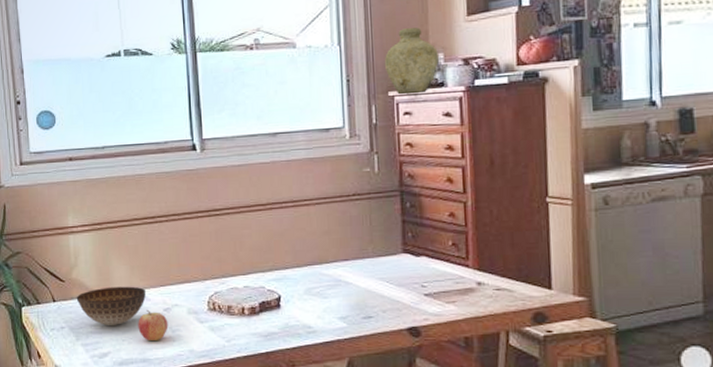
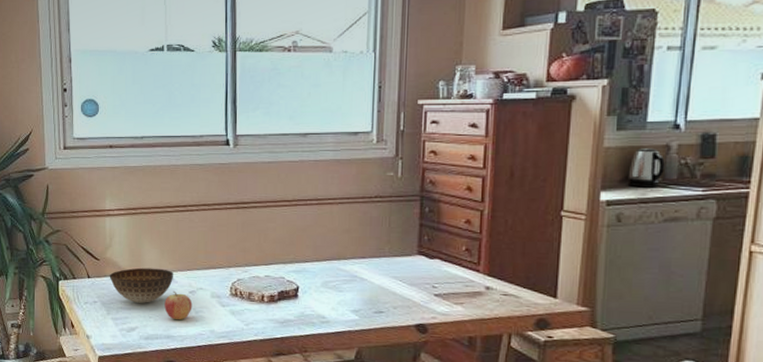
vase: present [384,27,439,95] -> none [416,39,470,104]
kettle: none [610,126,646,168] -> present [627,147,665,188]

